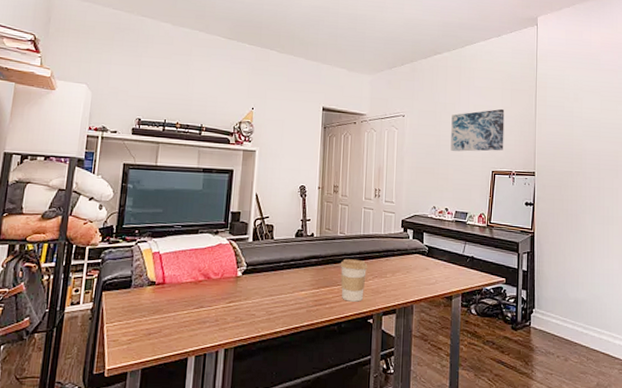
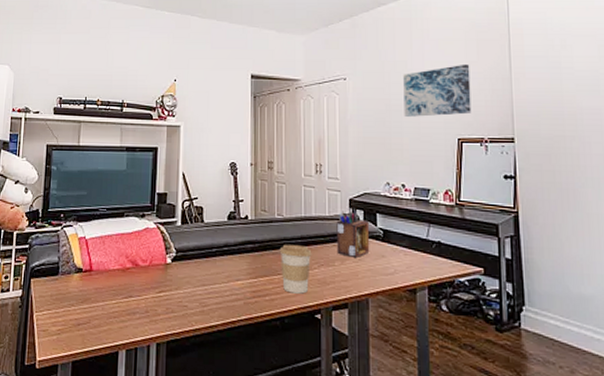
desk organizer: none [389,226,418,270] -> present [336,206,370,257]

